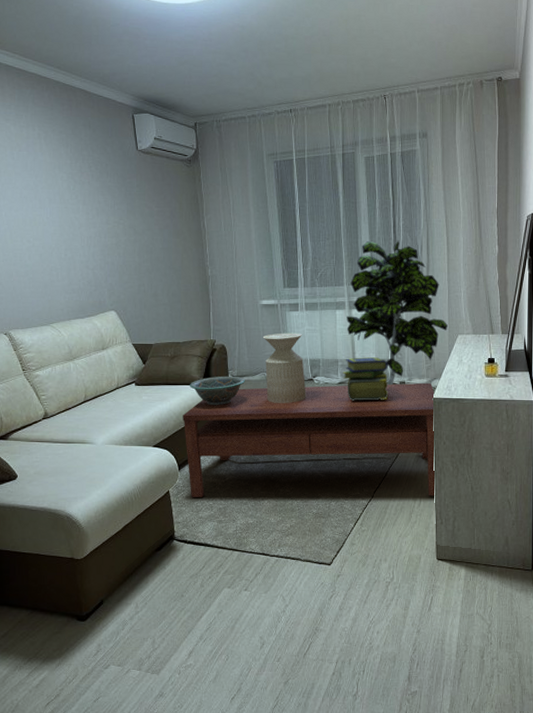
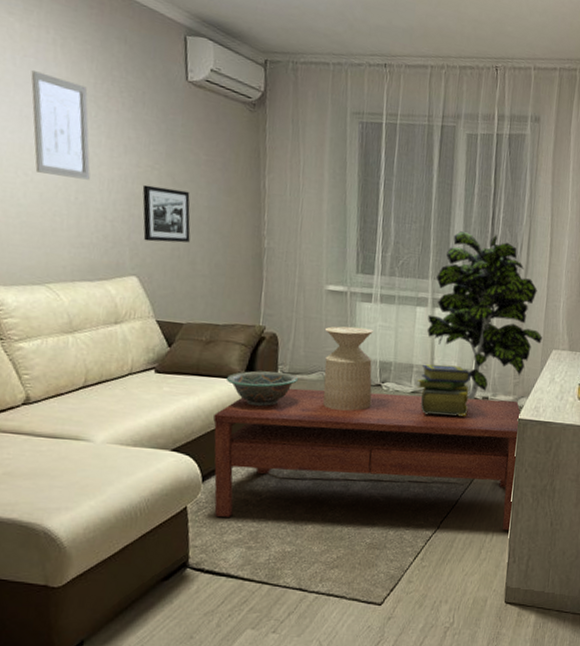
wall art: none [25,161,74,240] -> present [31,70,91,180]
picture frame: none [112,237,151,282] -> present [142,184,191,243]

